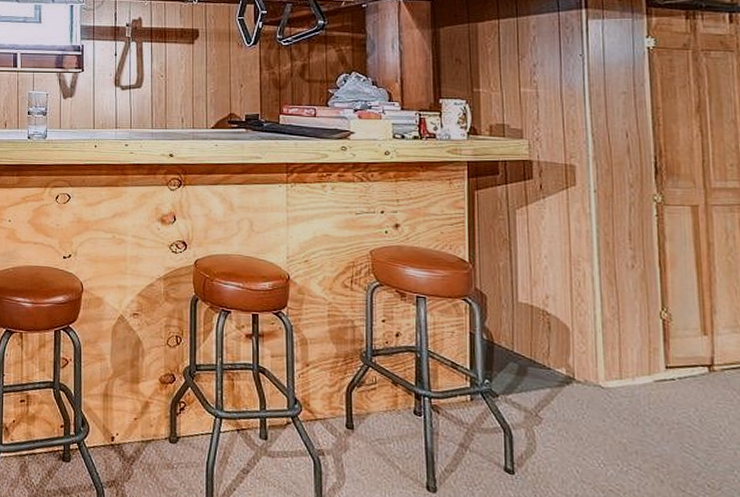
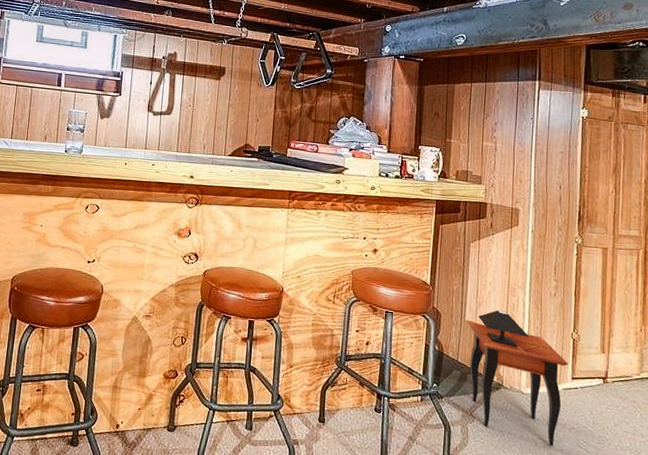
side table: none [521,288,659,452] -> present [467,310,568,447]

